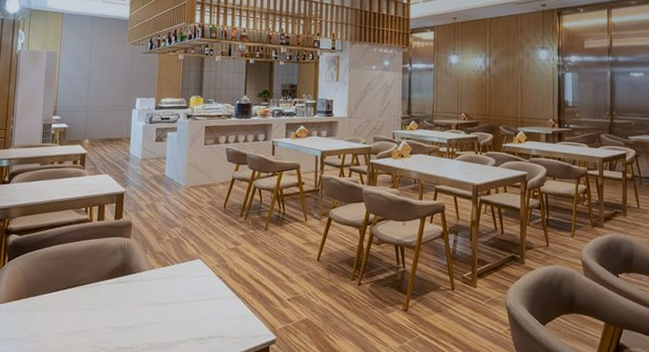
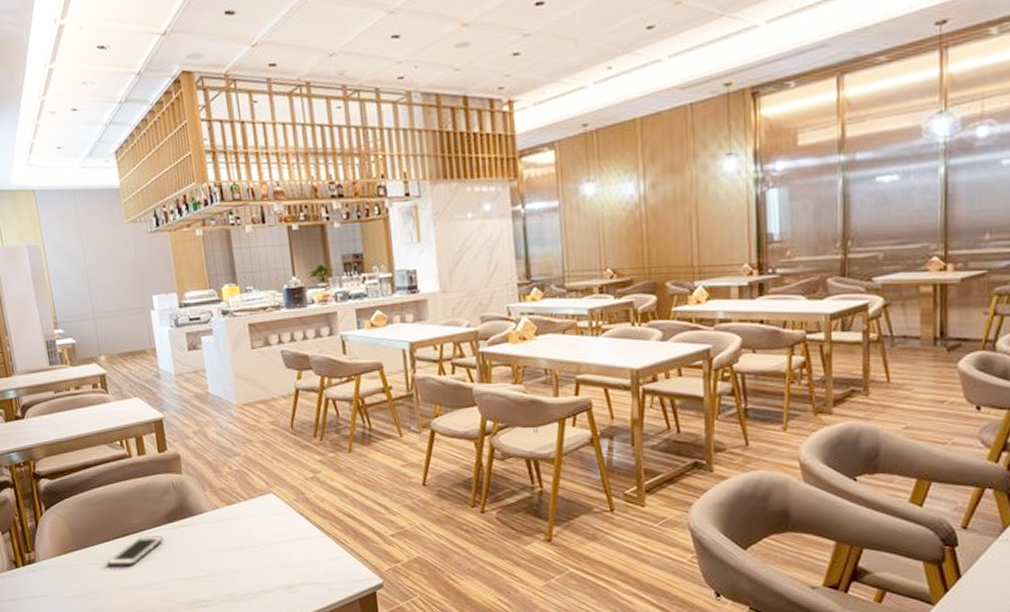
cell phone: none [51,288,104,315] -> present [107,536,164,566]

